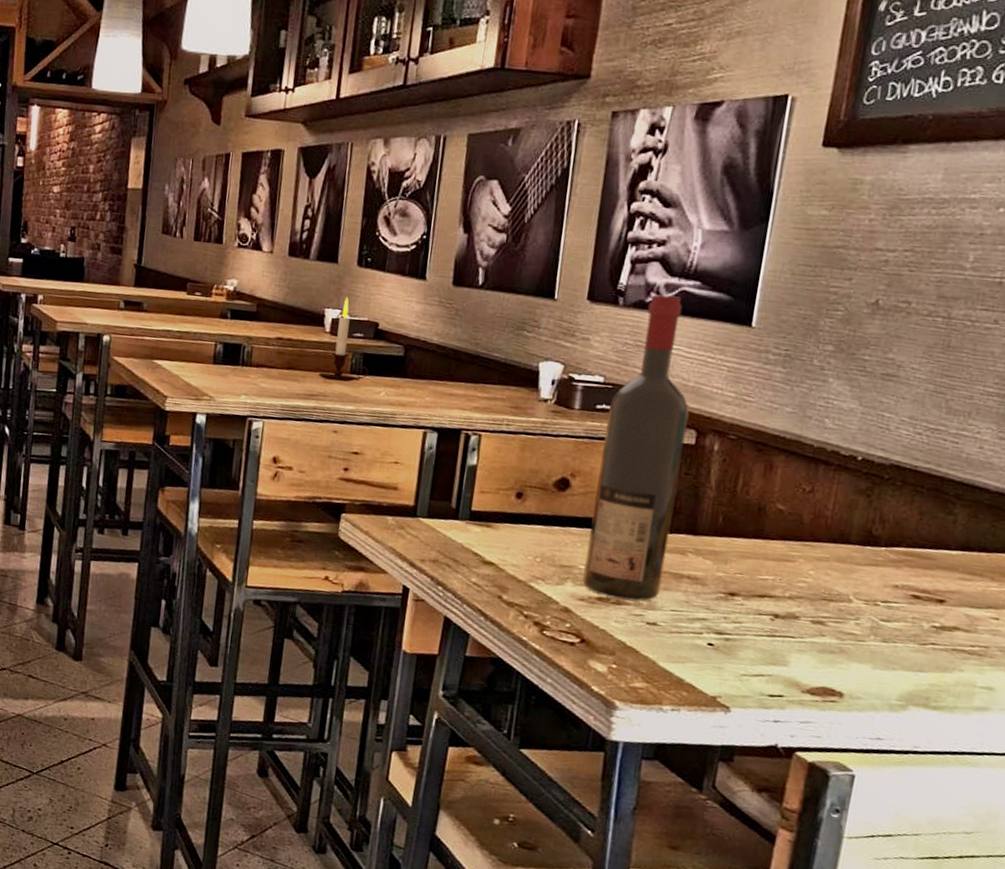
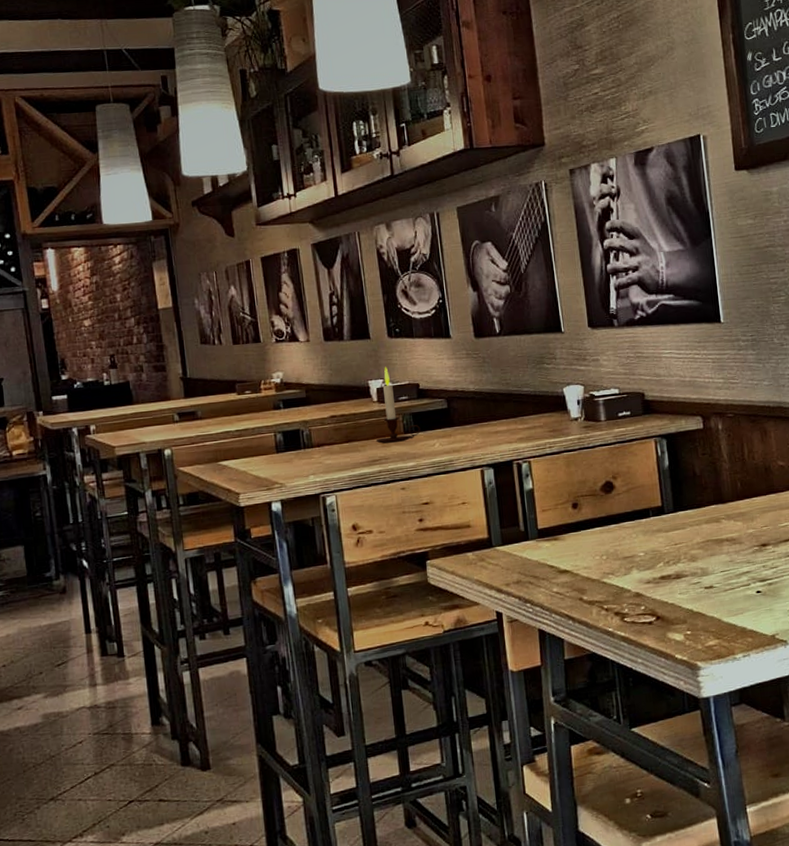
wine bottle: present [582,294,689,600] -> none [628,310,708,574]

